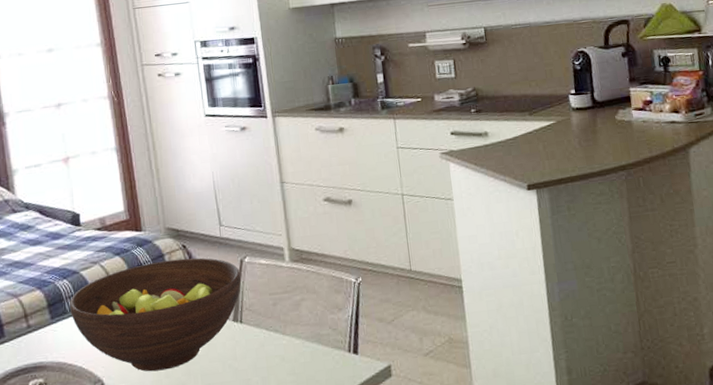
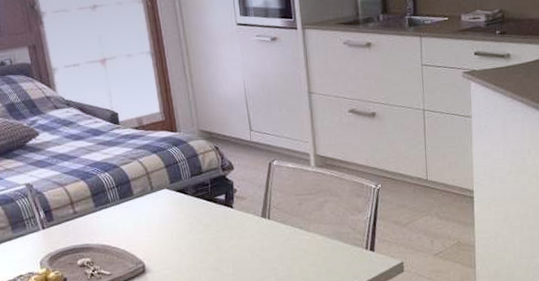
fruit bowl: present [69,257,241,372] -> none [111,158,269,257]

